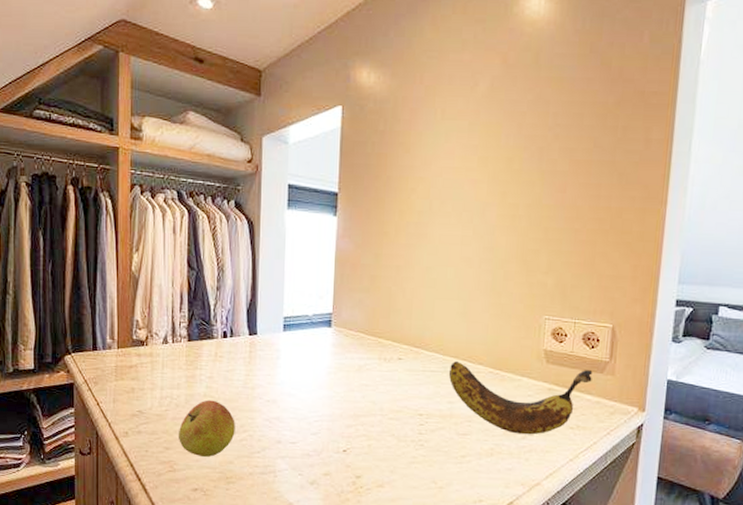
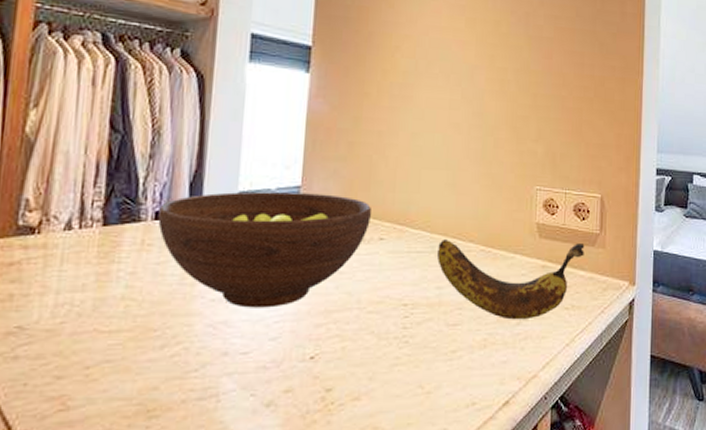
apple: present [179,400,235,457] -> none [78,304,165,384]
fruit bowl: none [226,317,392,410] -> present [158,191,372,308]

